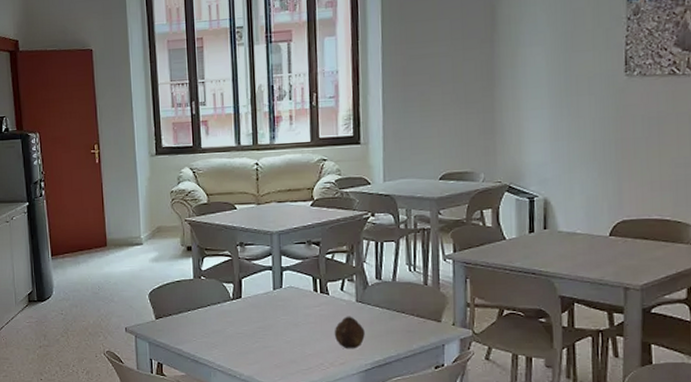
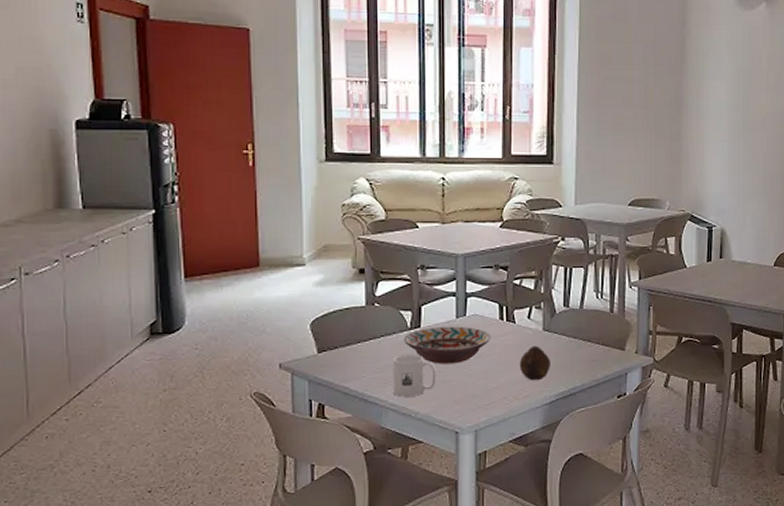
mug: none [219,322,257,359] -> present [394,354,436,397]
decorative bowl: none [227,297,306,331] -> present [404,326,491,364]

